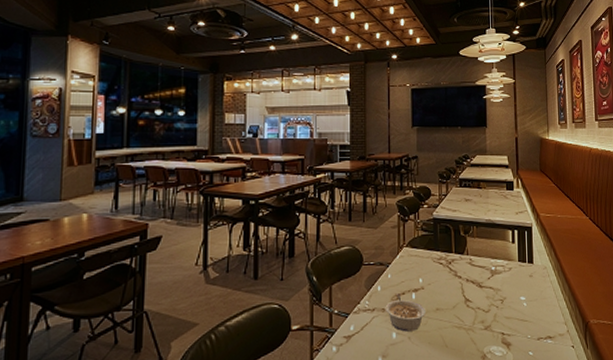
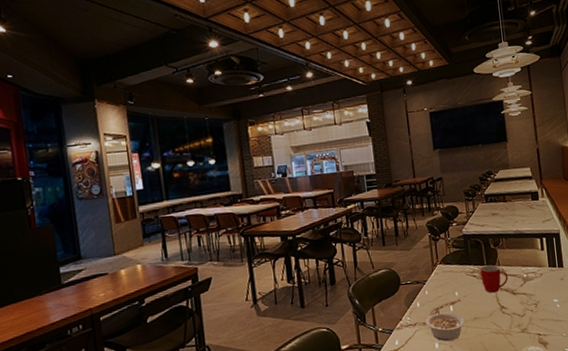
mug: none [447,253,476,284] -> present [480,264,509,293]

